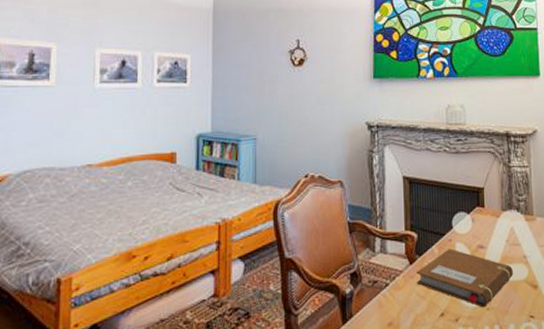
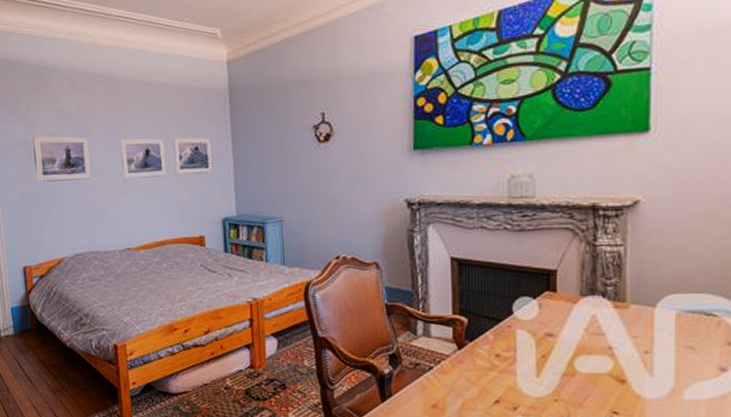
notebook: present [417,249,513,308] -> none [467,335,592,399]

